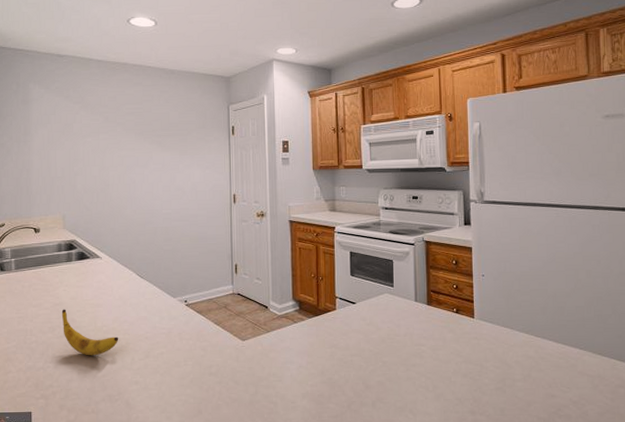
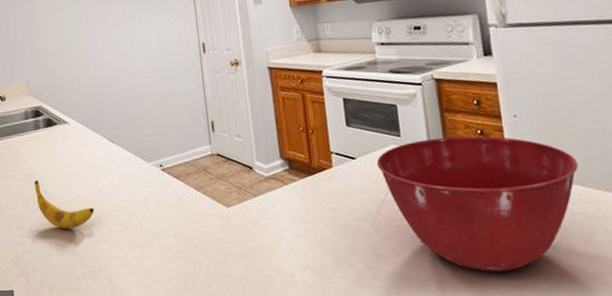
mixing bowl: none [372,289,525,400] -> present [376,136,578,272]

